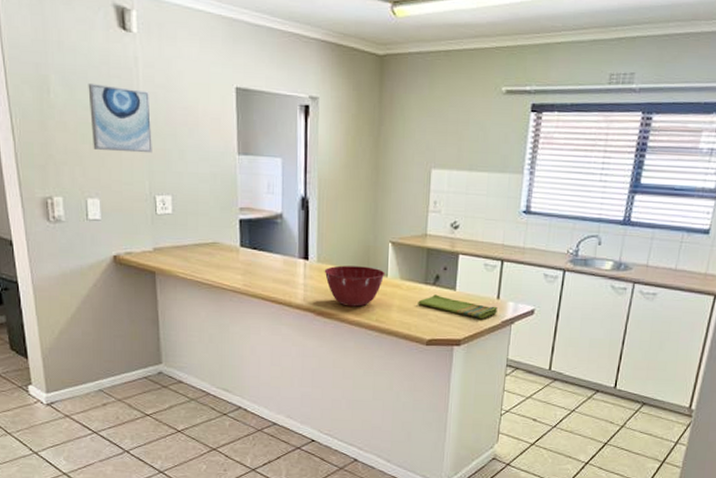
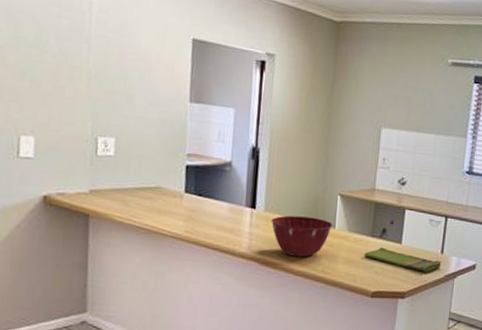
wall art: present [88,84,152,154] -> none [33,22,101,95]

